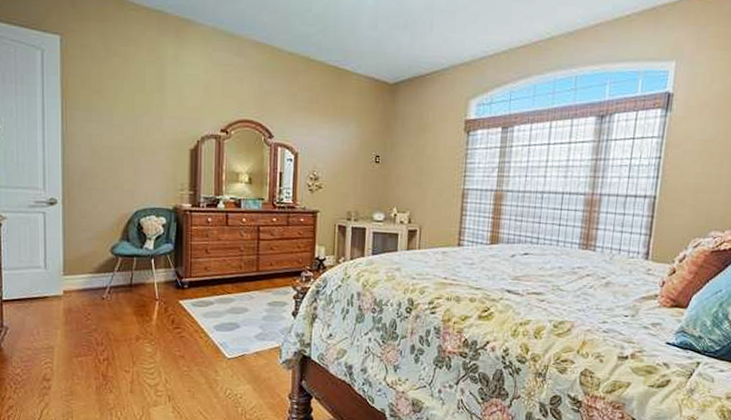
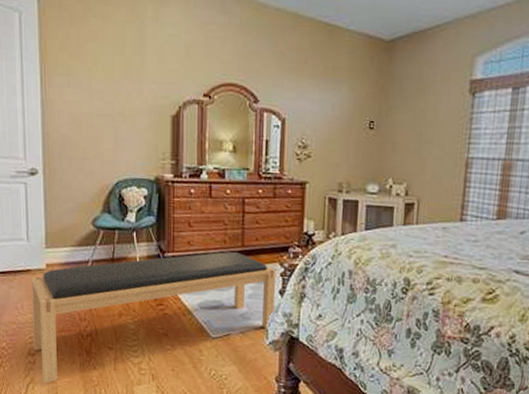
bench: none [47,276,290,408] -> present [30,251,277,384]

